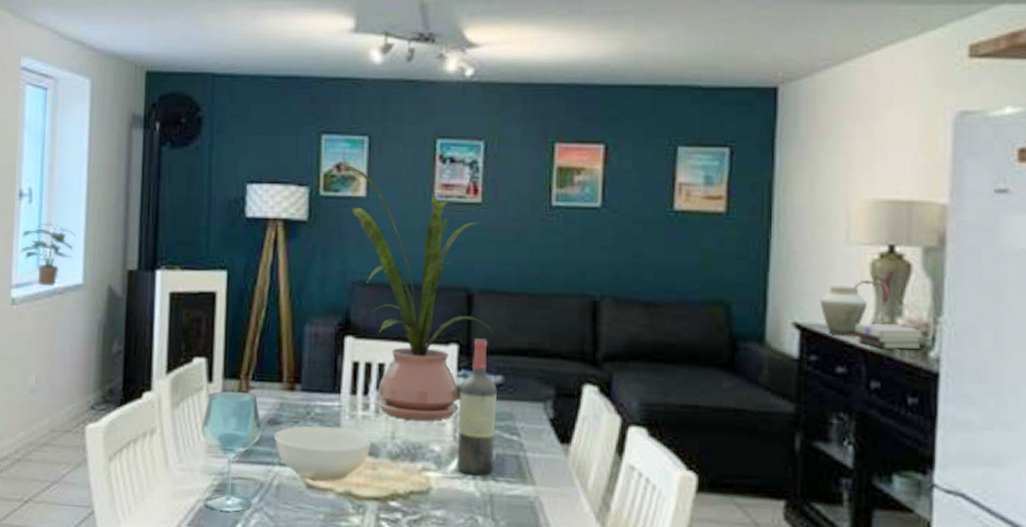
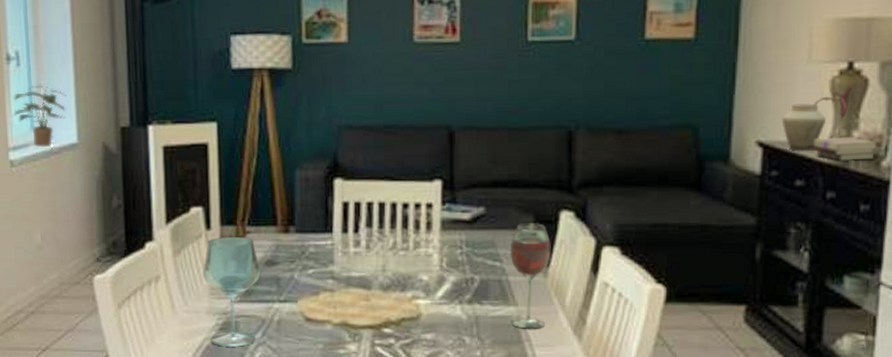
bowl: present [273,425,372,481] -> none [271,264,365,314]
house plant: present [338,164,492,421] -> none [318,10,474,253]
wine bottle: present [456,338,498,476] -> none [443,173,481,300]
wineglass: none [529,395,573,513] -> present [511,223,551,329]

